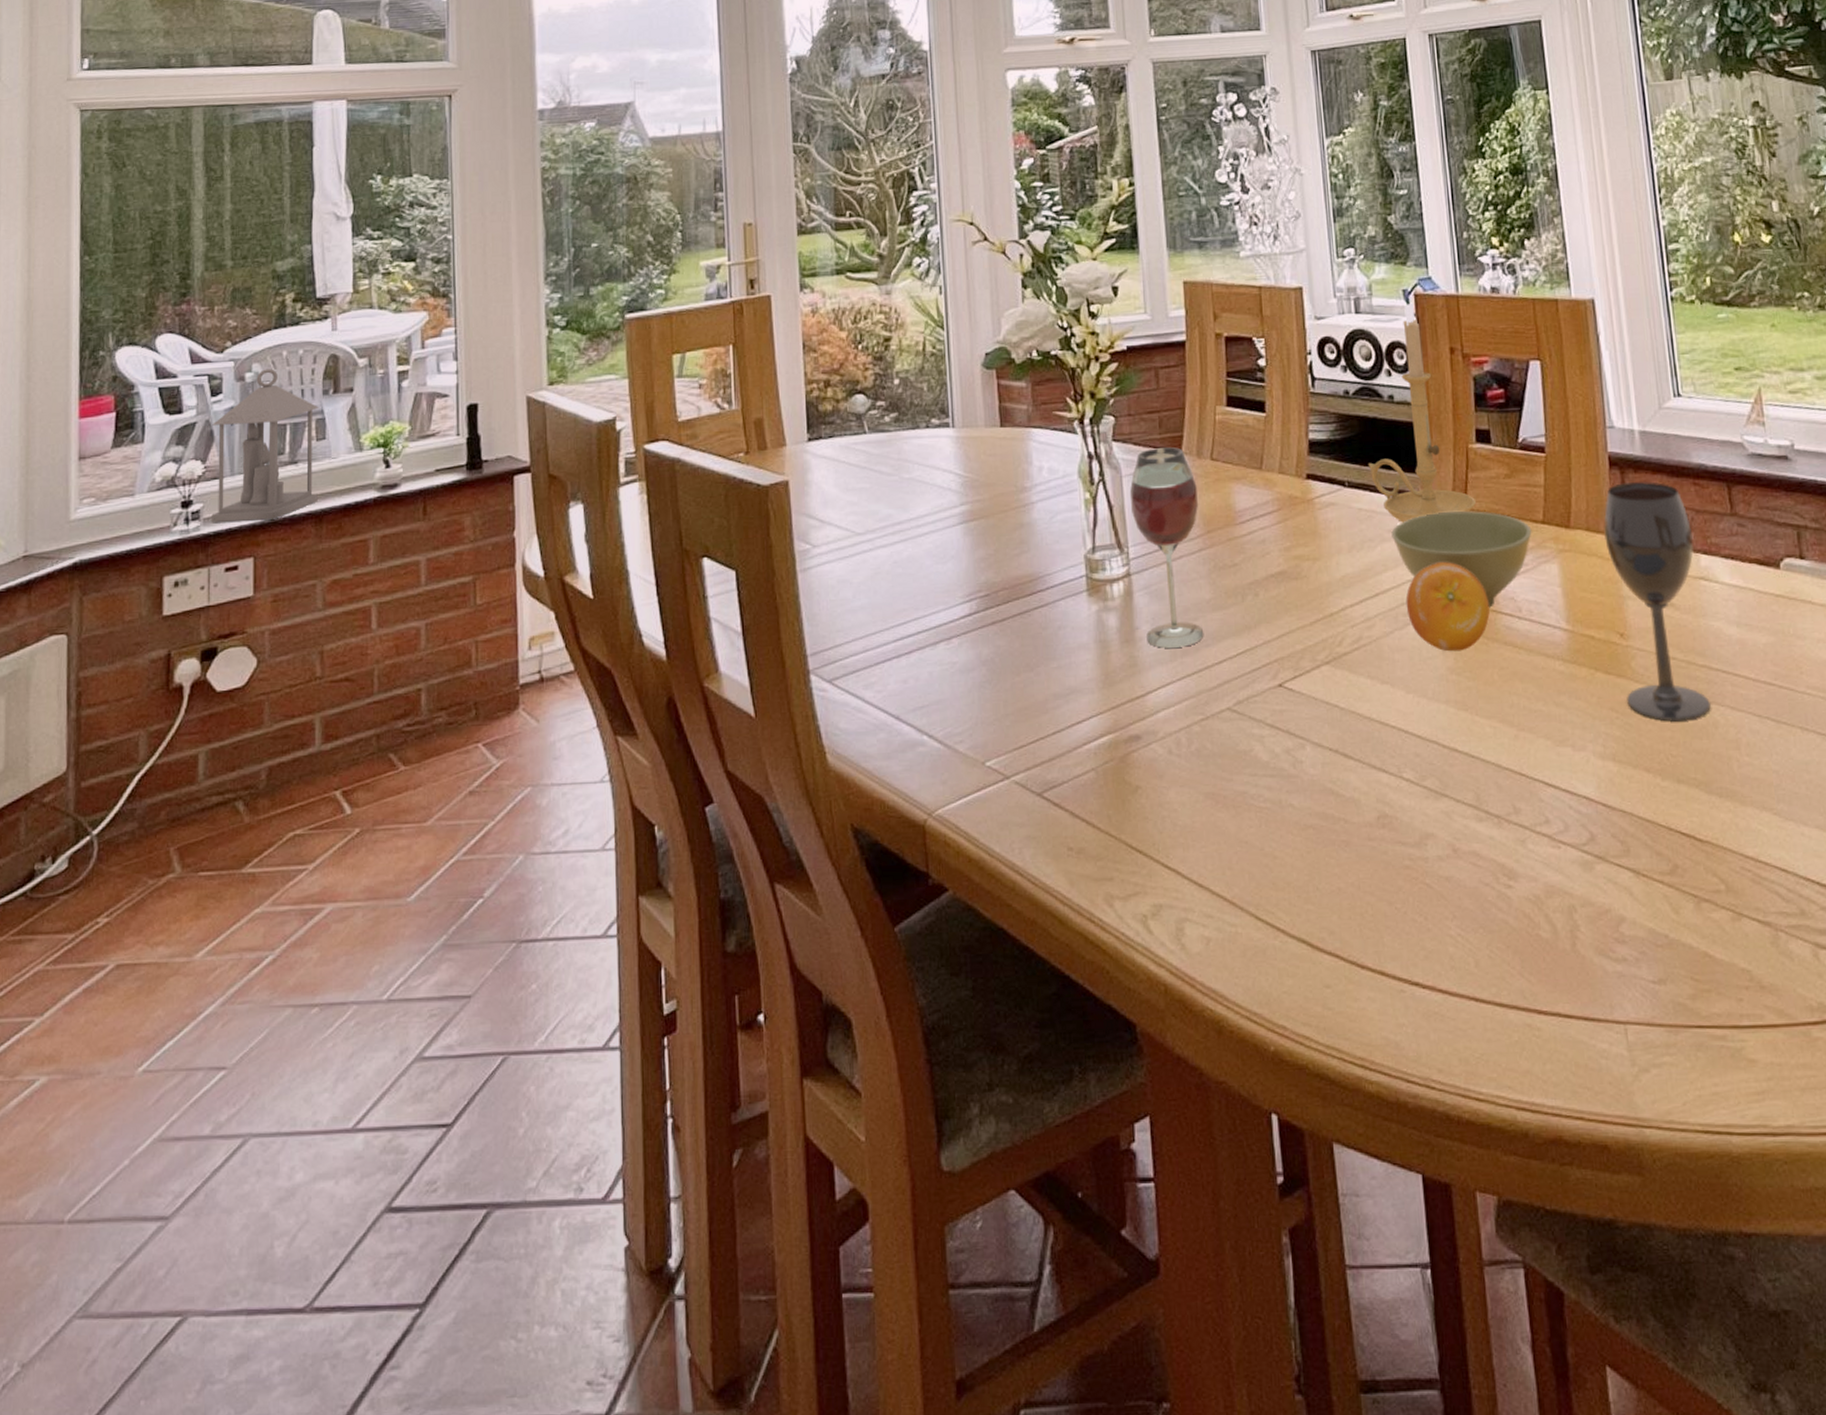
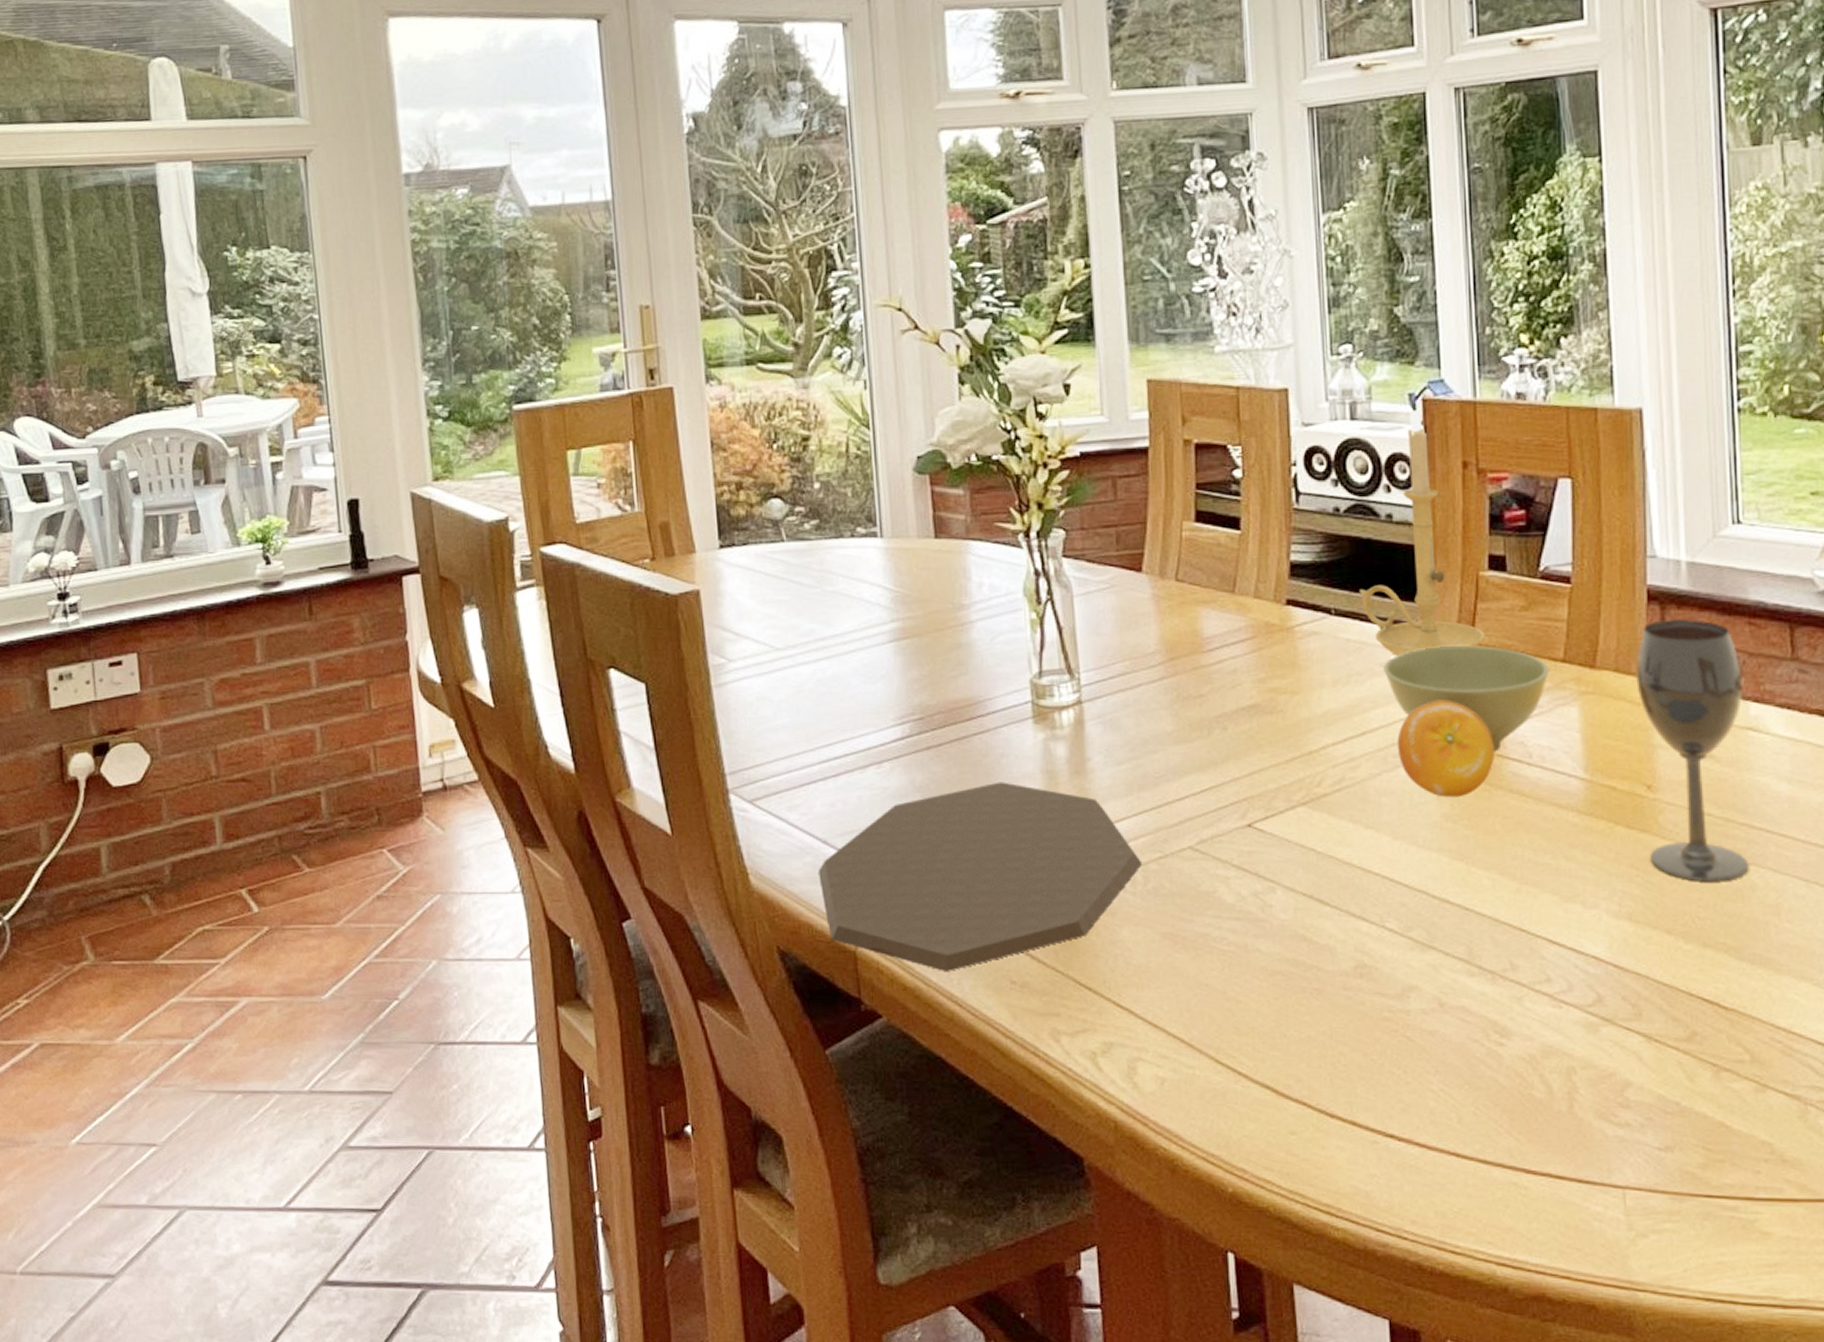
lantern: present [211,368,319,522] -> none [81,456,199,616]
placemat: none [891,653,1185,841] -> present [819,782,1141,971]
wineglass: present [1129,447,1204,648] -> none [1081,566,1164,781]

